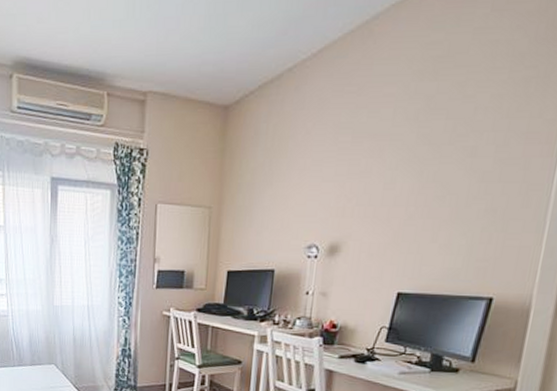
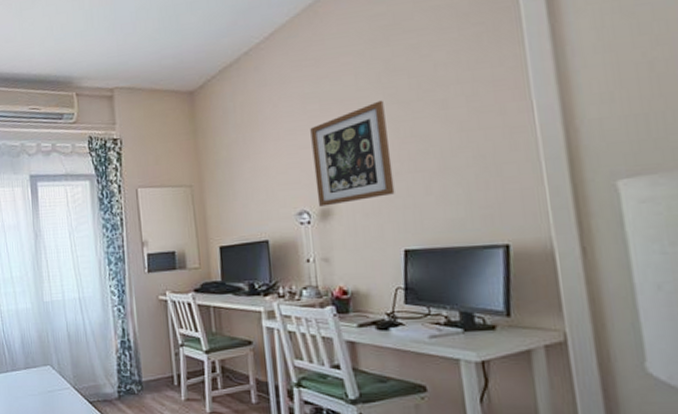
wall art: none [328,140,415,243] -> present [310,100,395,207]

